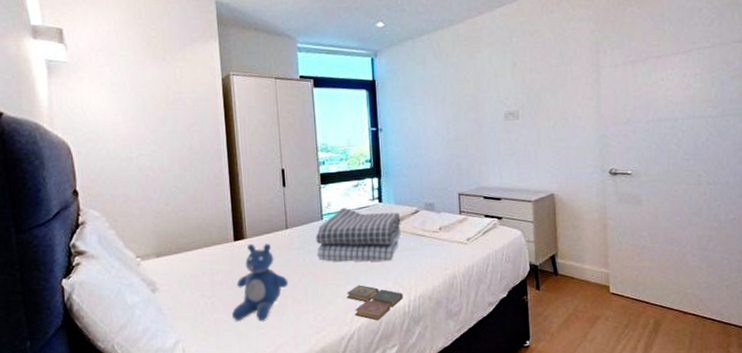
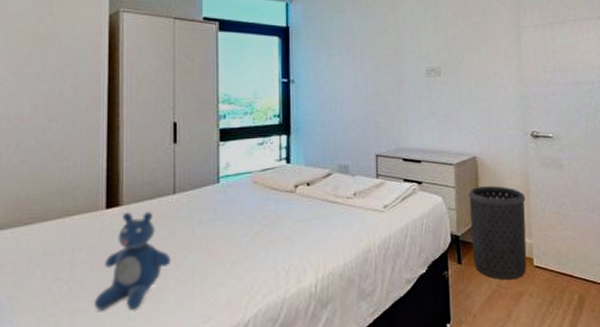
towel: present [316,207,402,262] -> none [209,168,311,234]
book: present [346,285,403,321] -> none [242,261,310,306]
laundry basket: none [546,220,604,305] -> present [468,186,527,280]

